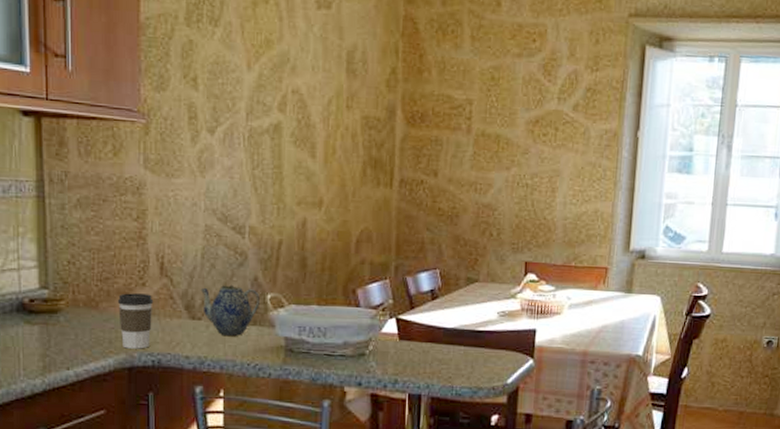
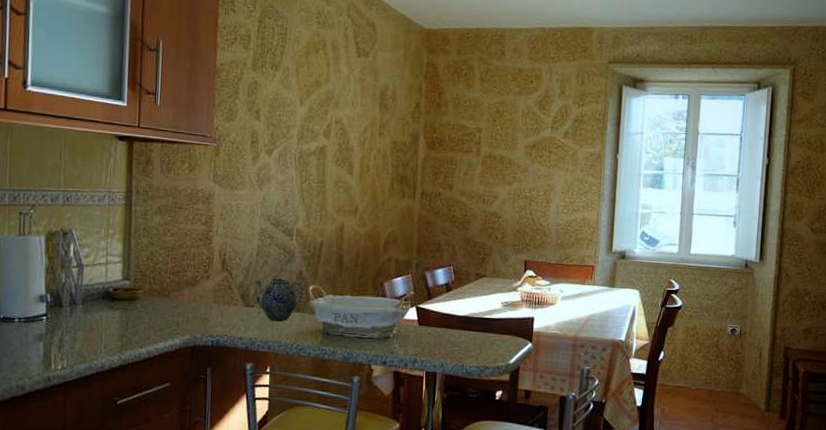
coffee cup: present [117,293,154,349] -> none [185,284,215,331]

